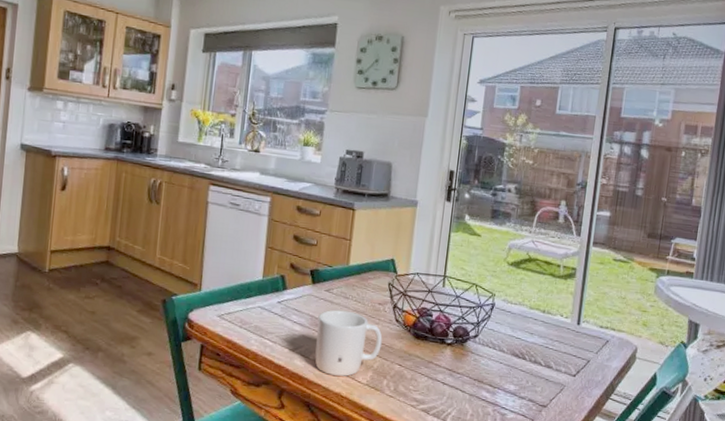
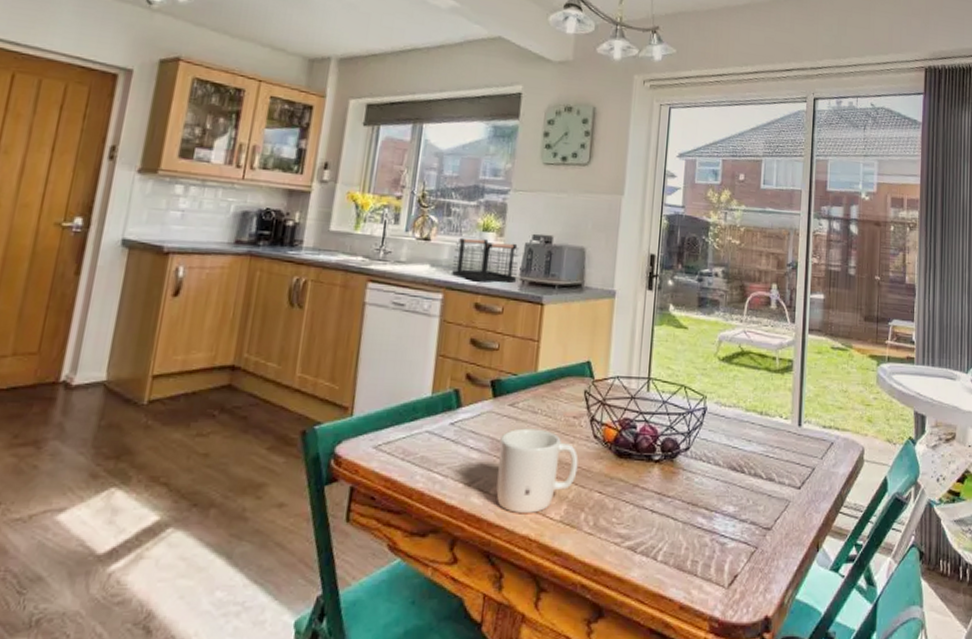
dish rack: none [278,150,334,190] -> present [452,237,519,283]

